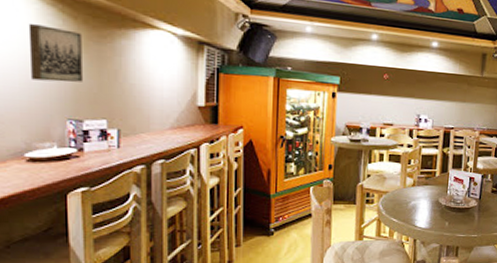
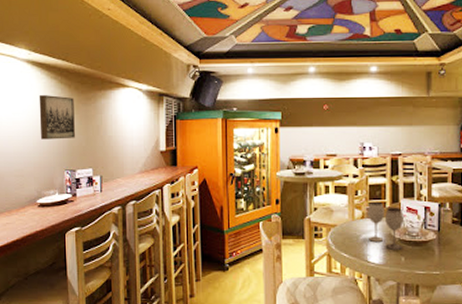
wineglass: none [418,171,451,216] -> present [368,202,404,250]

